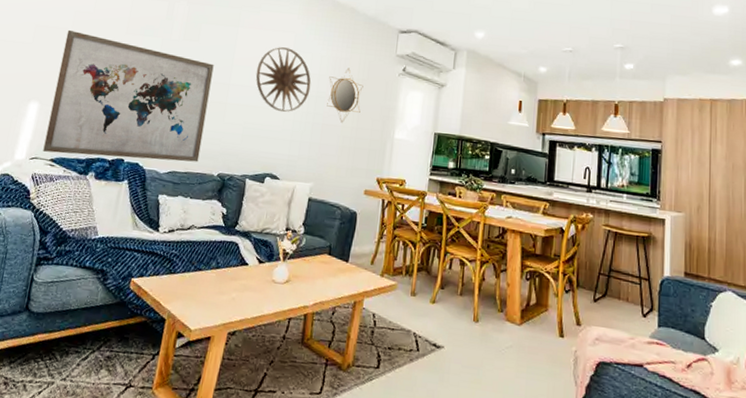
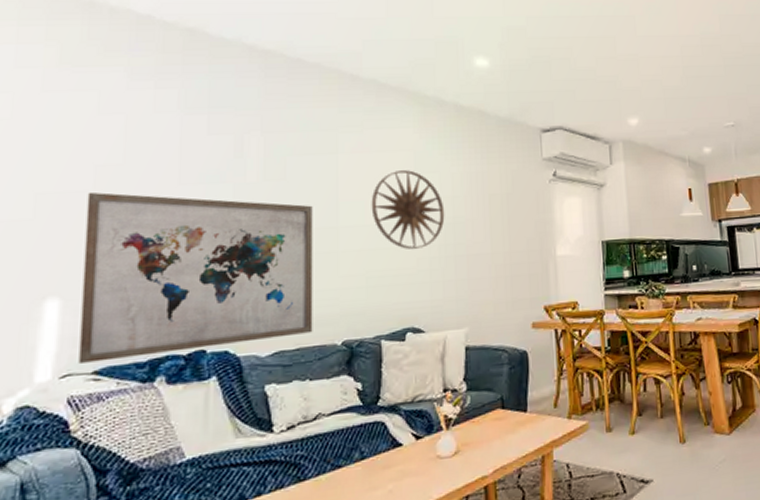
home mirror: present [327,67,364,123] -> none [466,182,511,250]

